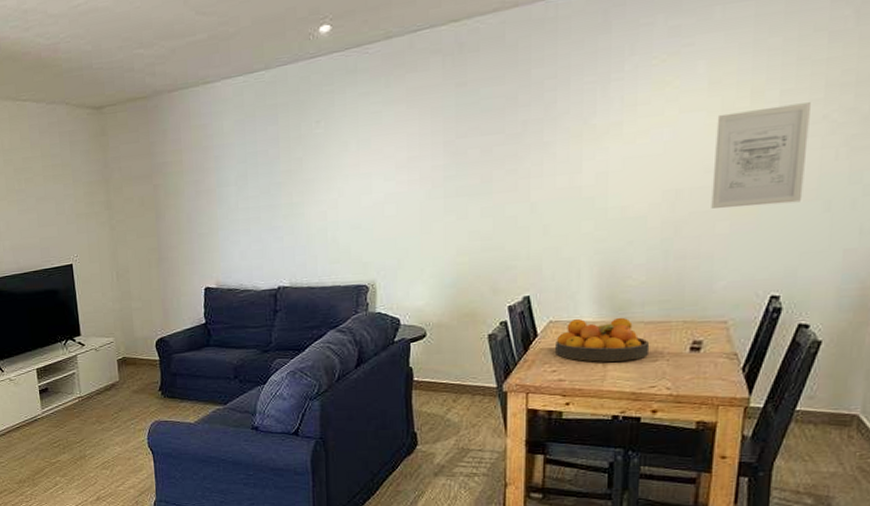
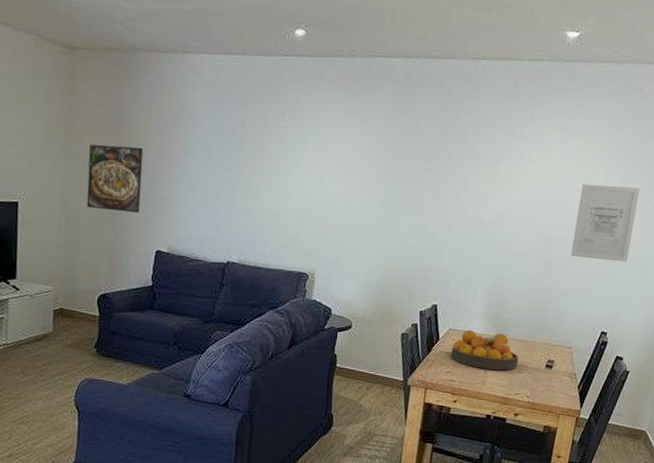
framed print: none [128,188,184,257] -> present [86,144,144,214]

